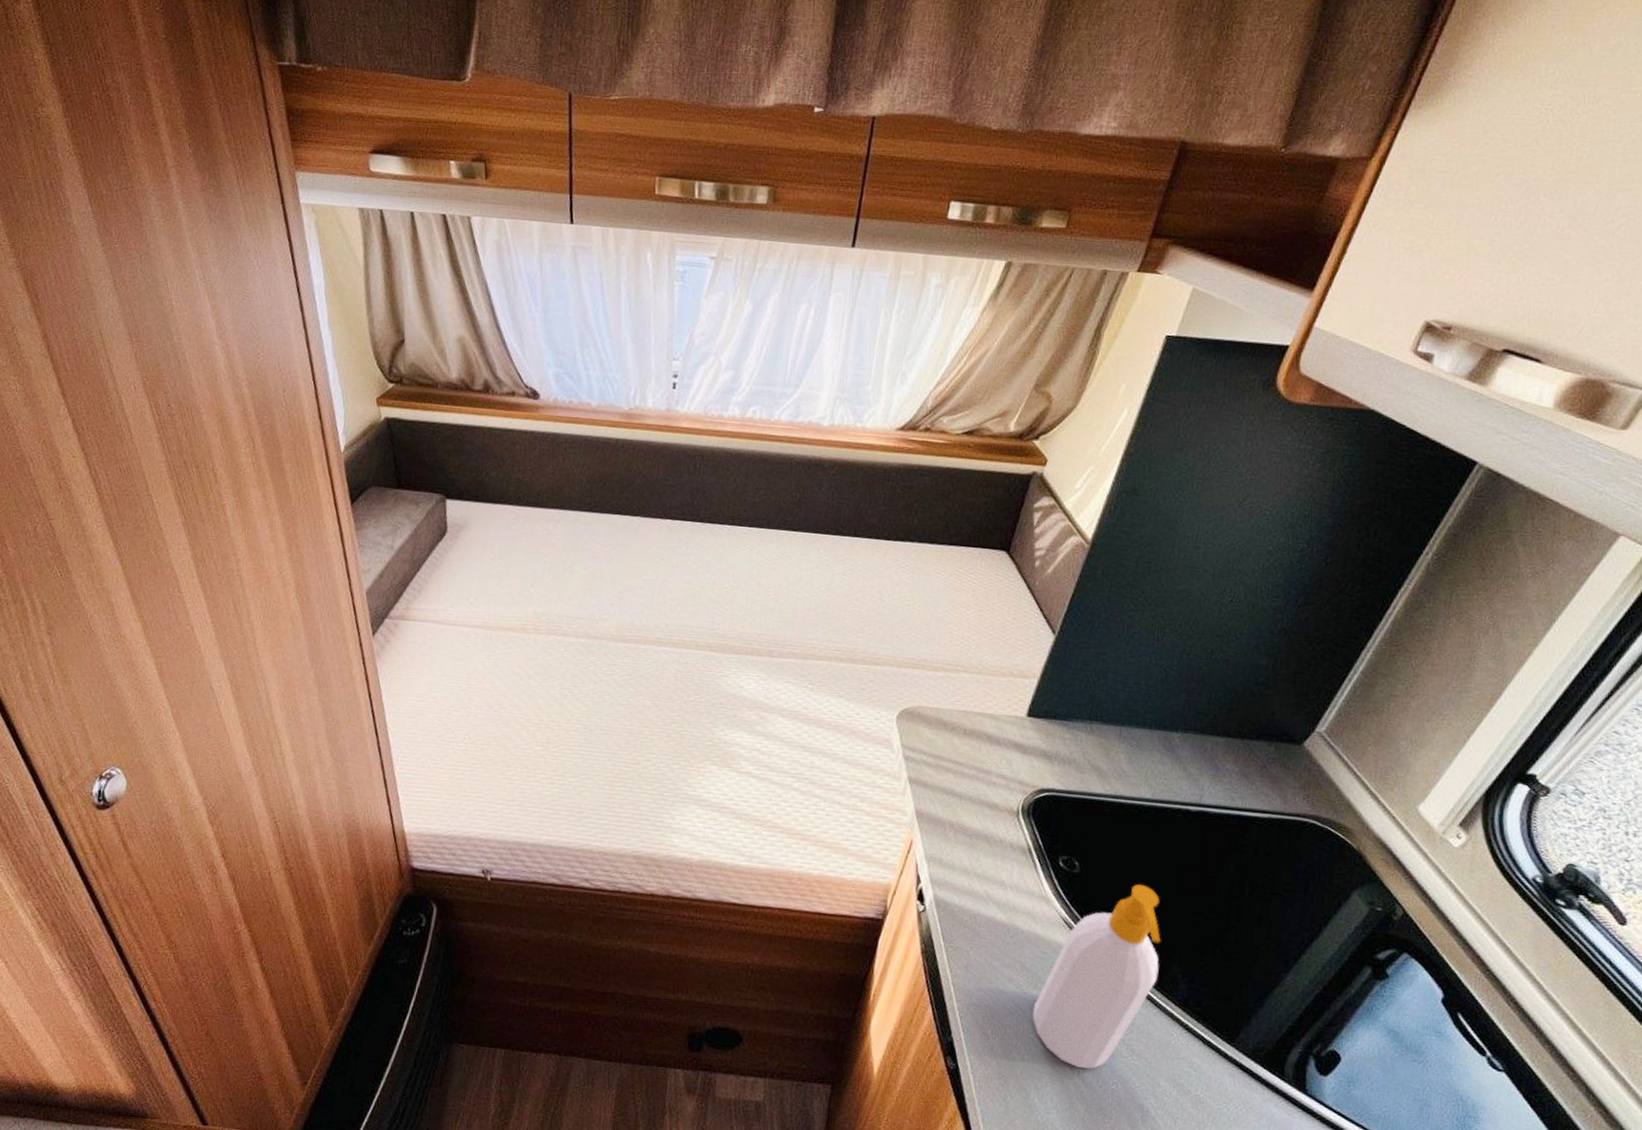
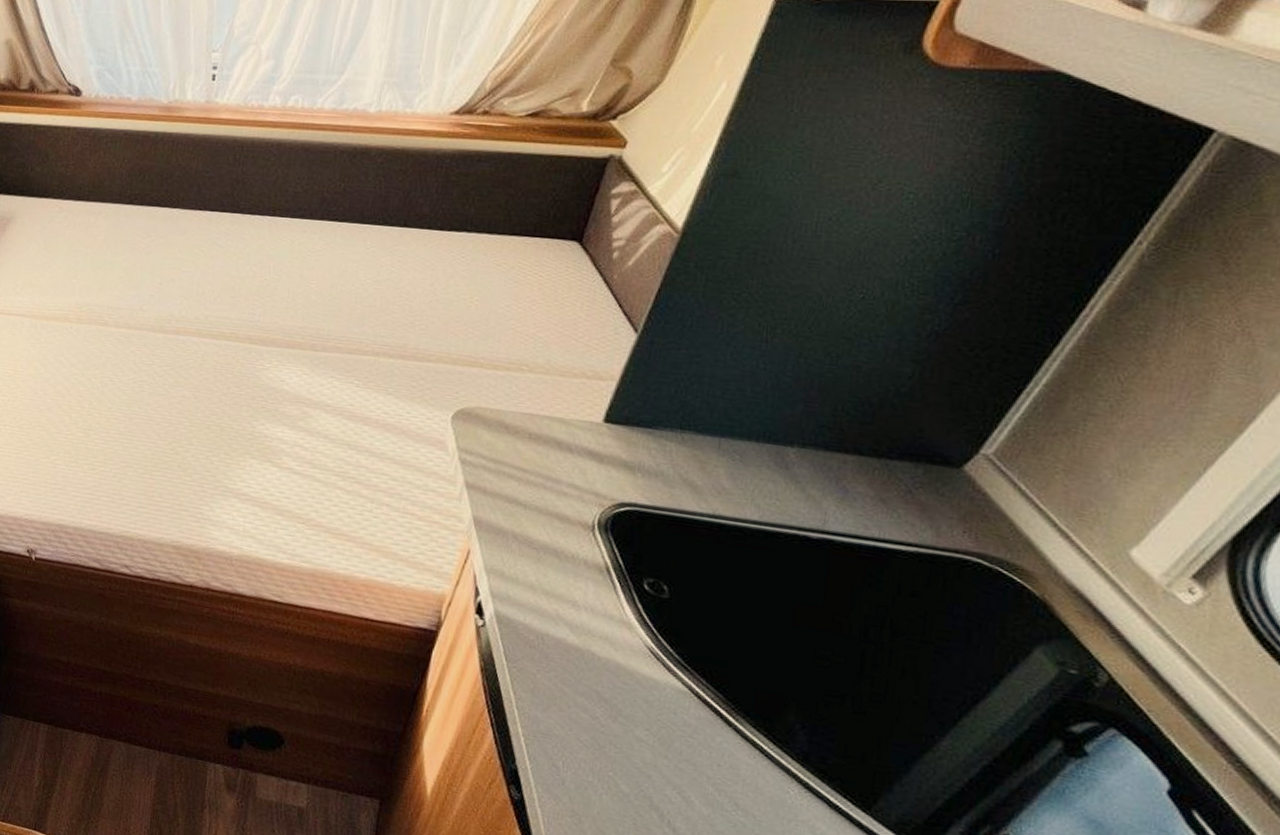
soap bottle: present [1032,884,1161,1070] -> none [611,617,773,820]

